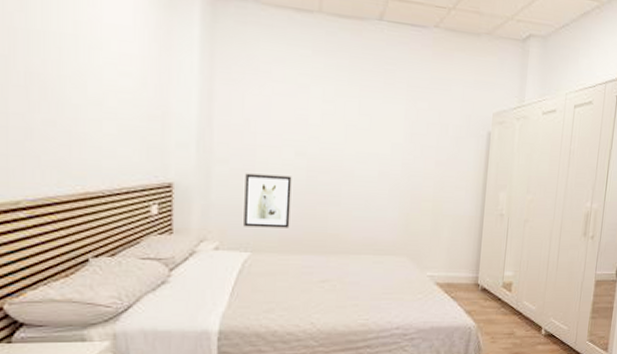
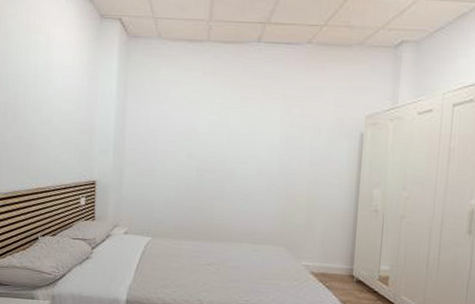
wall art: present [244,173,292,228] -> none [146,173,184,218]

